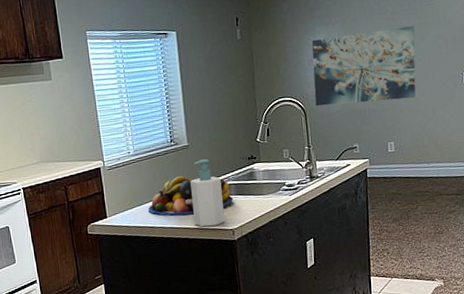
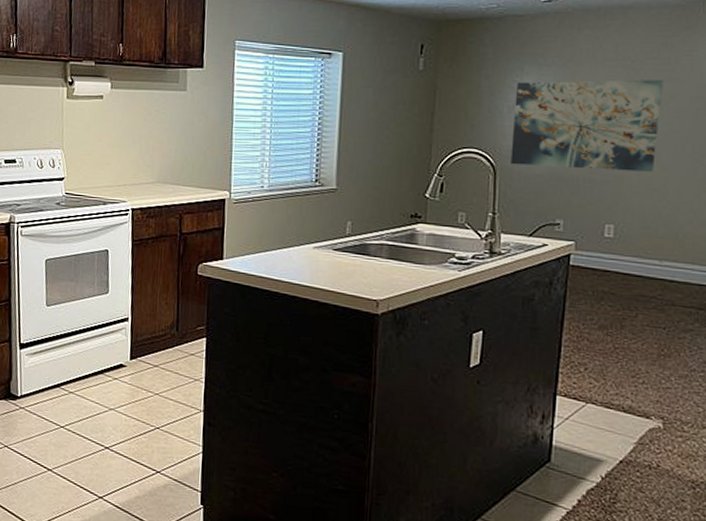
fruit bowl: present [148,175,234,216] -> none [274,223,384,274]
soap bottle: present [190,159,225,227] -> none [329,208,371,292]

